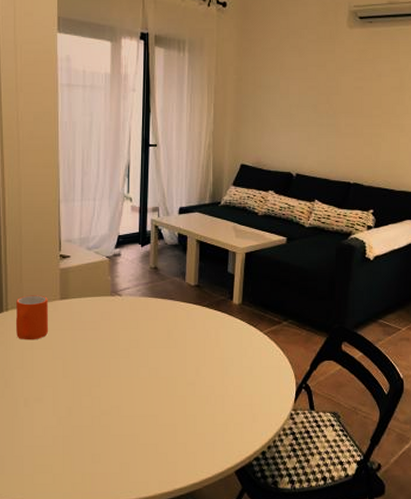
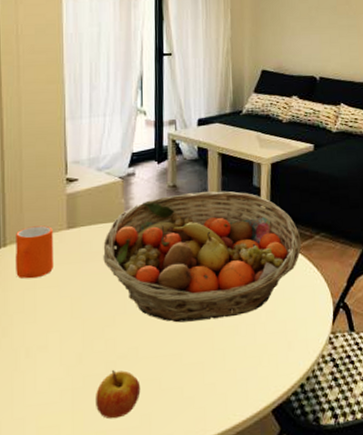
apple: none [83,424,121,464] -> present [96,370,141,419]
fruit basket: none [91,275,270,389] -> present [103,191,302,323]

